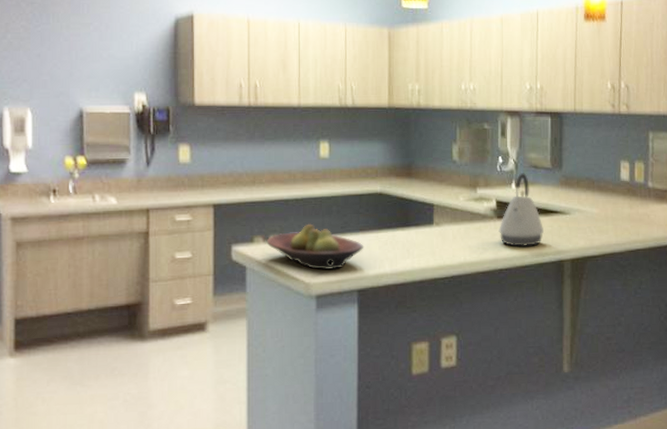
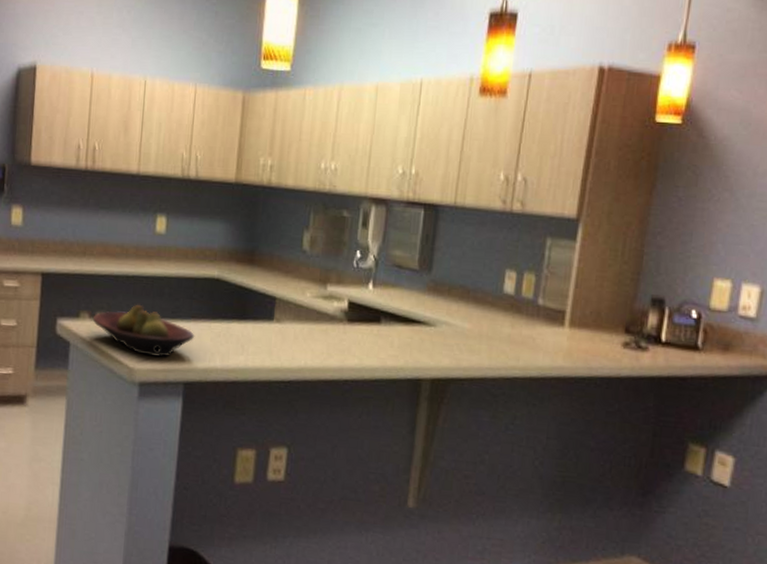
kettle: present [499,173,544,247] -> none [348,272,402,358]

